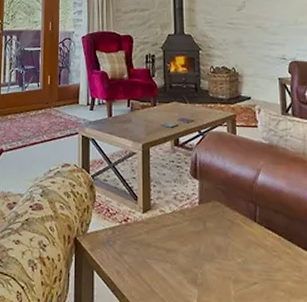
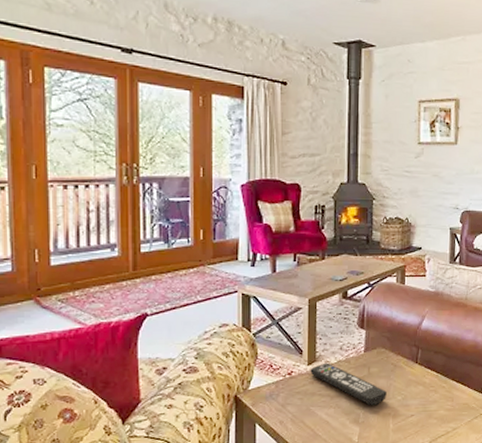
remote control: none [145,212,225,266] -> present [310,362,387,406]

